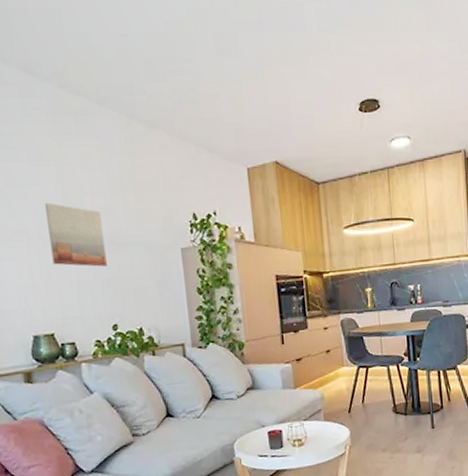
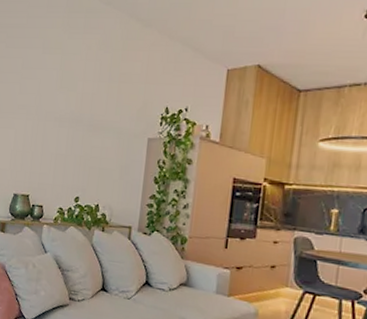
wall art: present [45,203,107,267] -> none [42,85,87,145]

